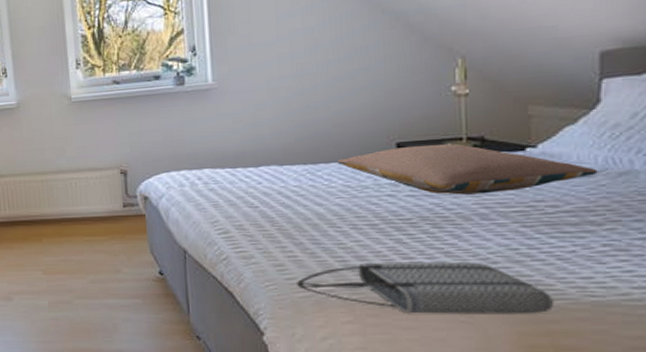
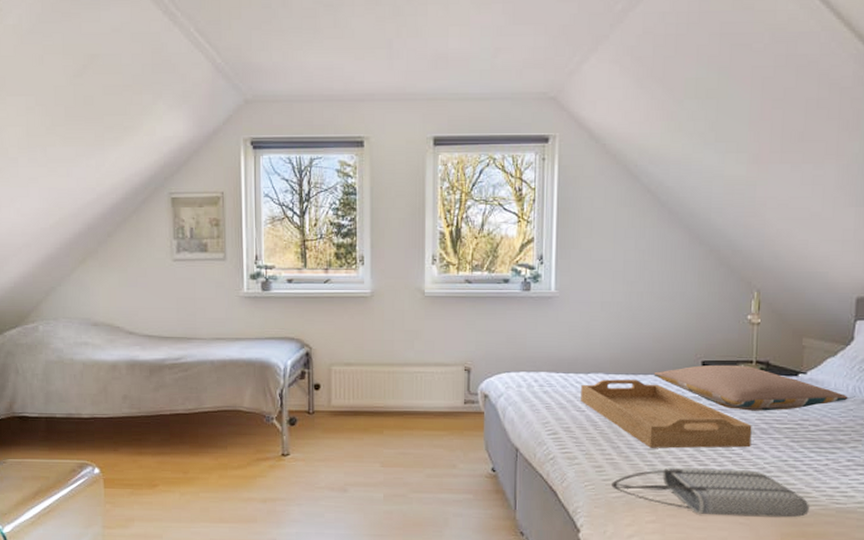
serving tray: none [252,169,468,242] -> present [581,379,752,449]

